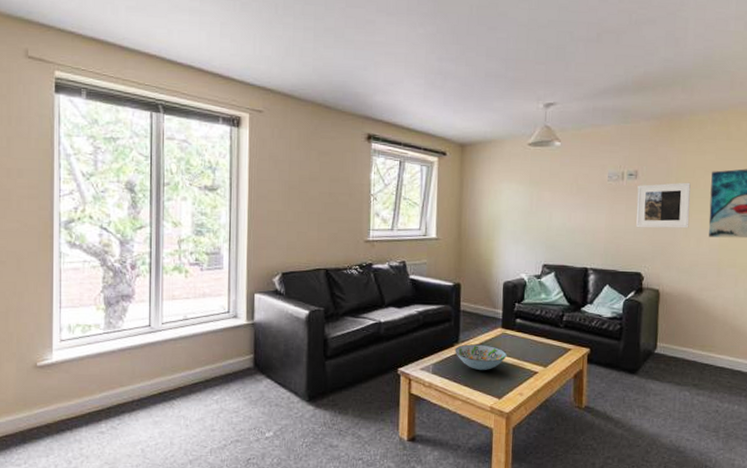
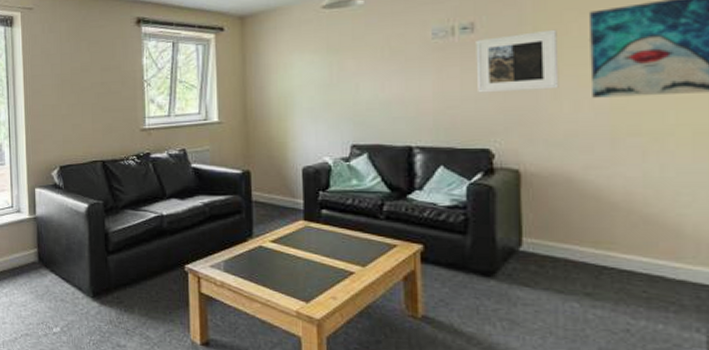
decorative bowl: present [455,344,507,371] -> none [248,239,313,270]

